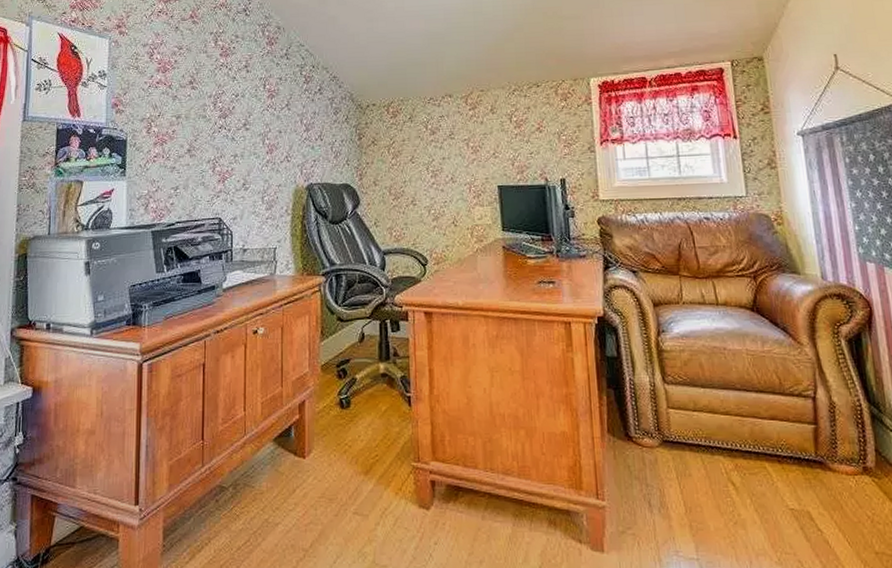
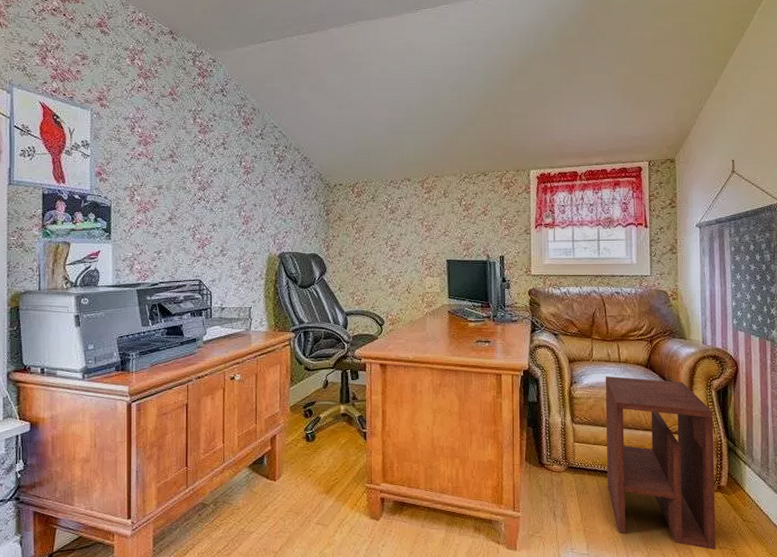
side table: none [700,323,871,556] -> present [605,376,716,550]

